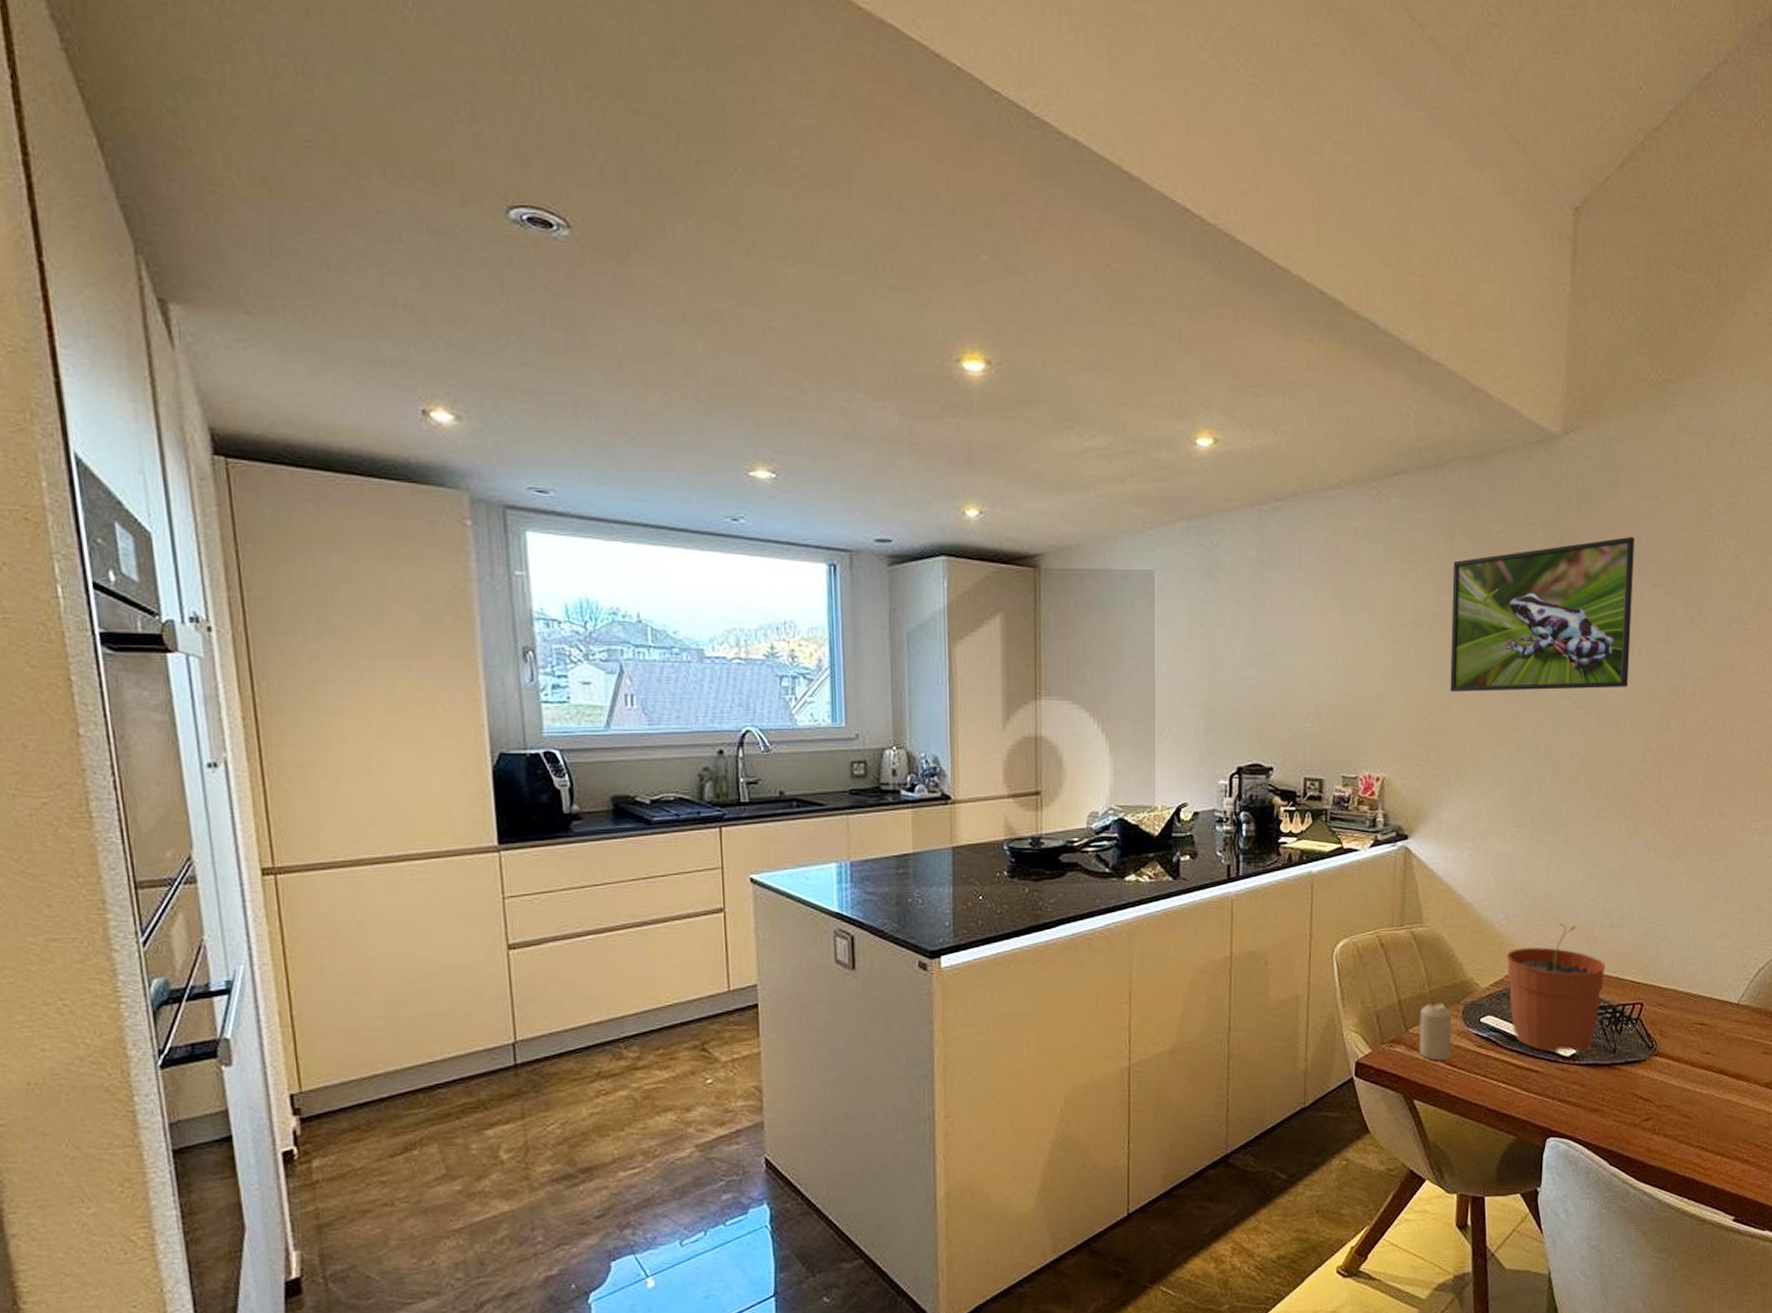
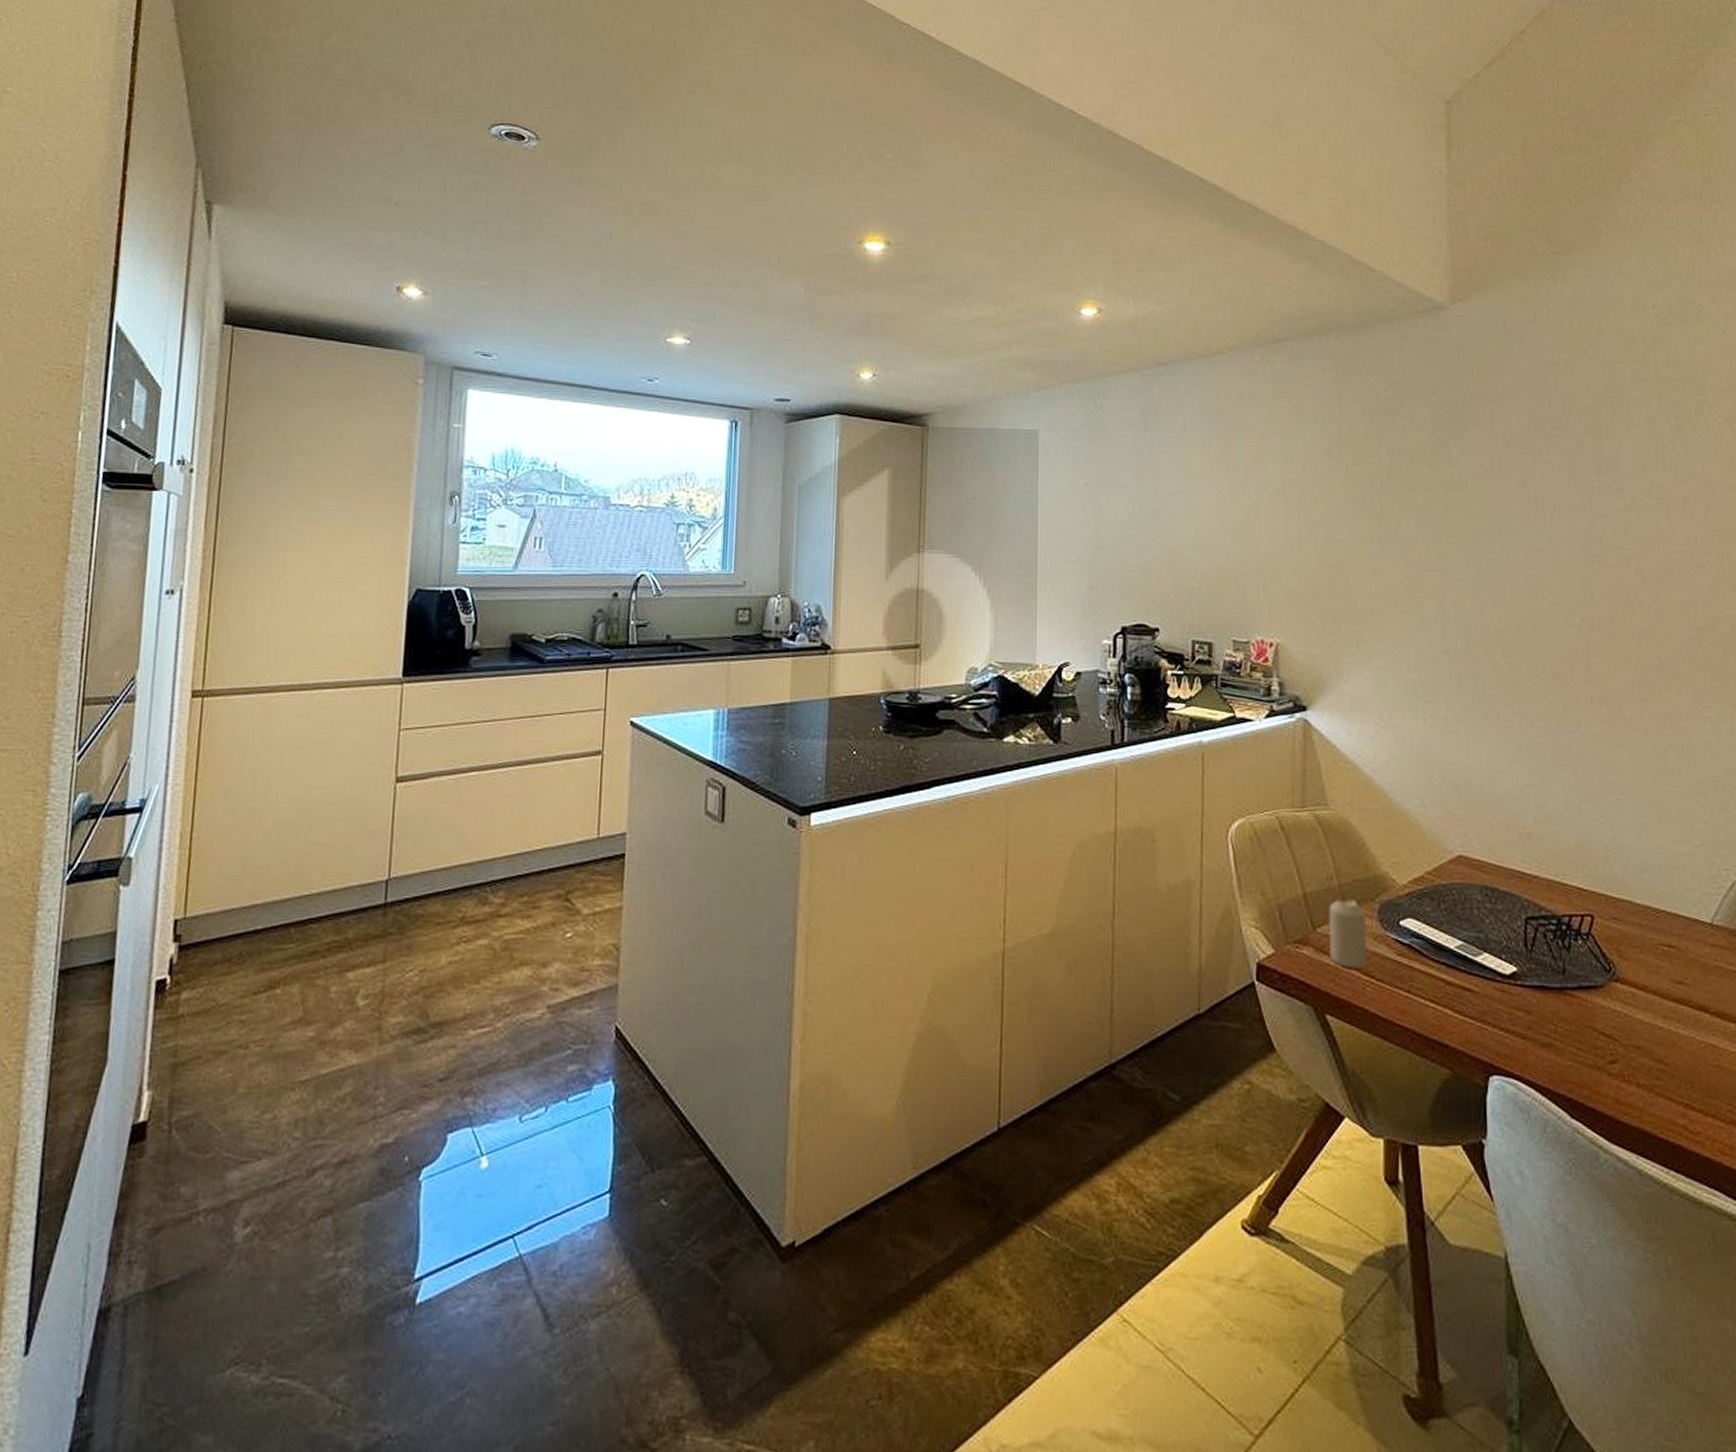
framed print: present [1450,537,1634,691] -> none [1342,403,1542,557]
plant pot: present [1506,924,1606,1053] -> none [1425,815,1544,970]

